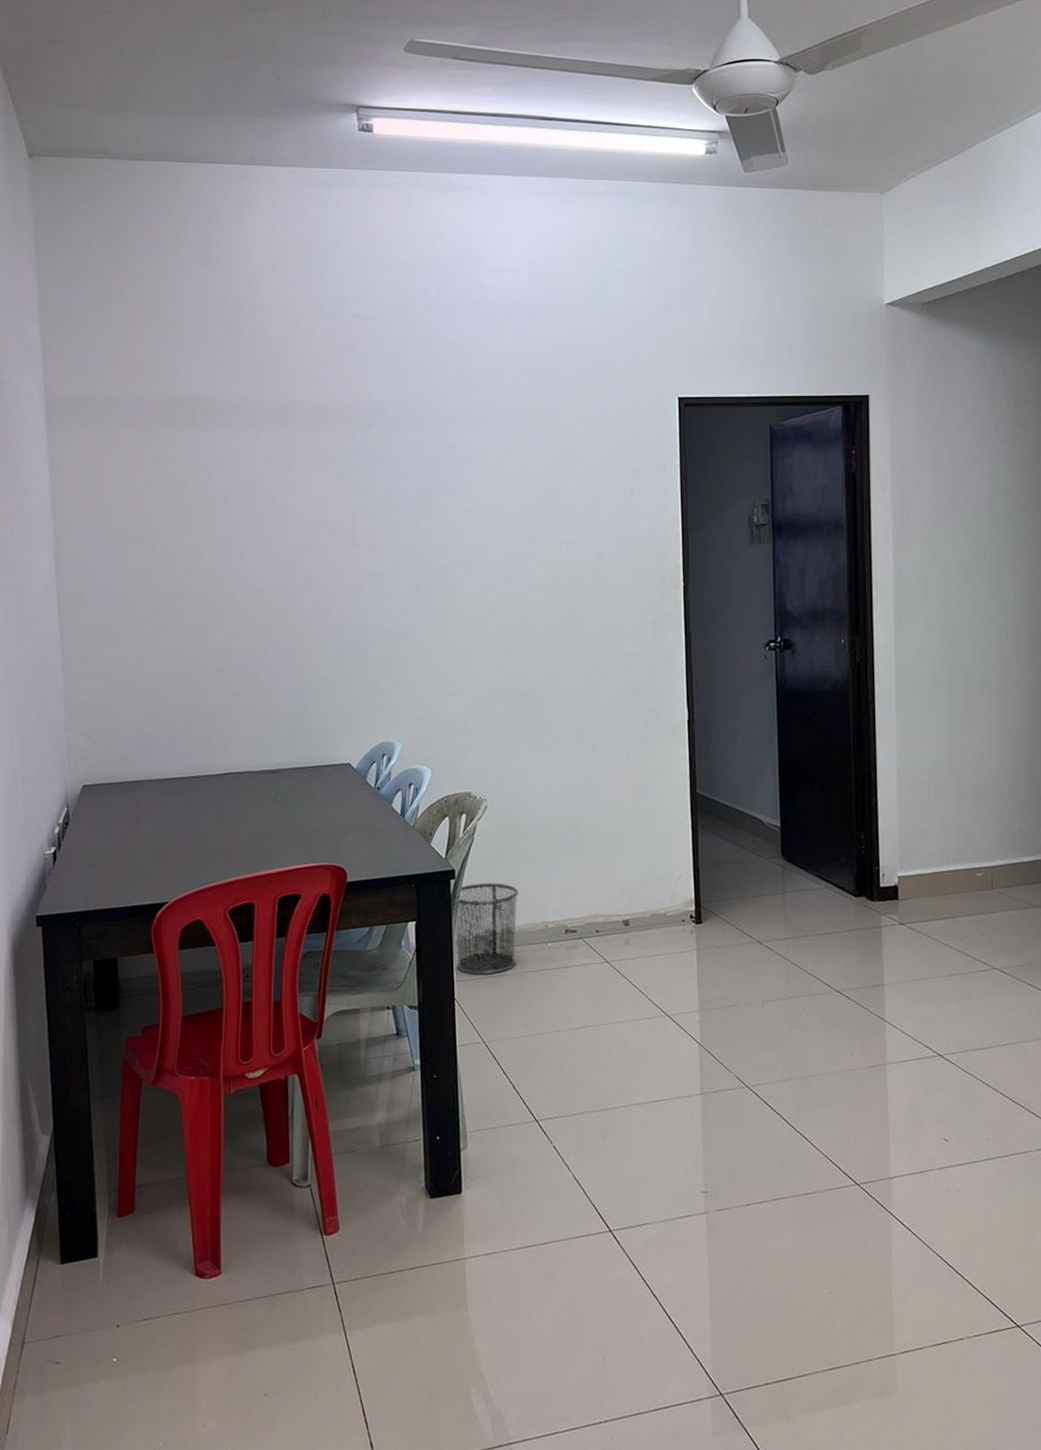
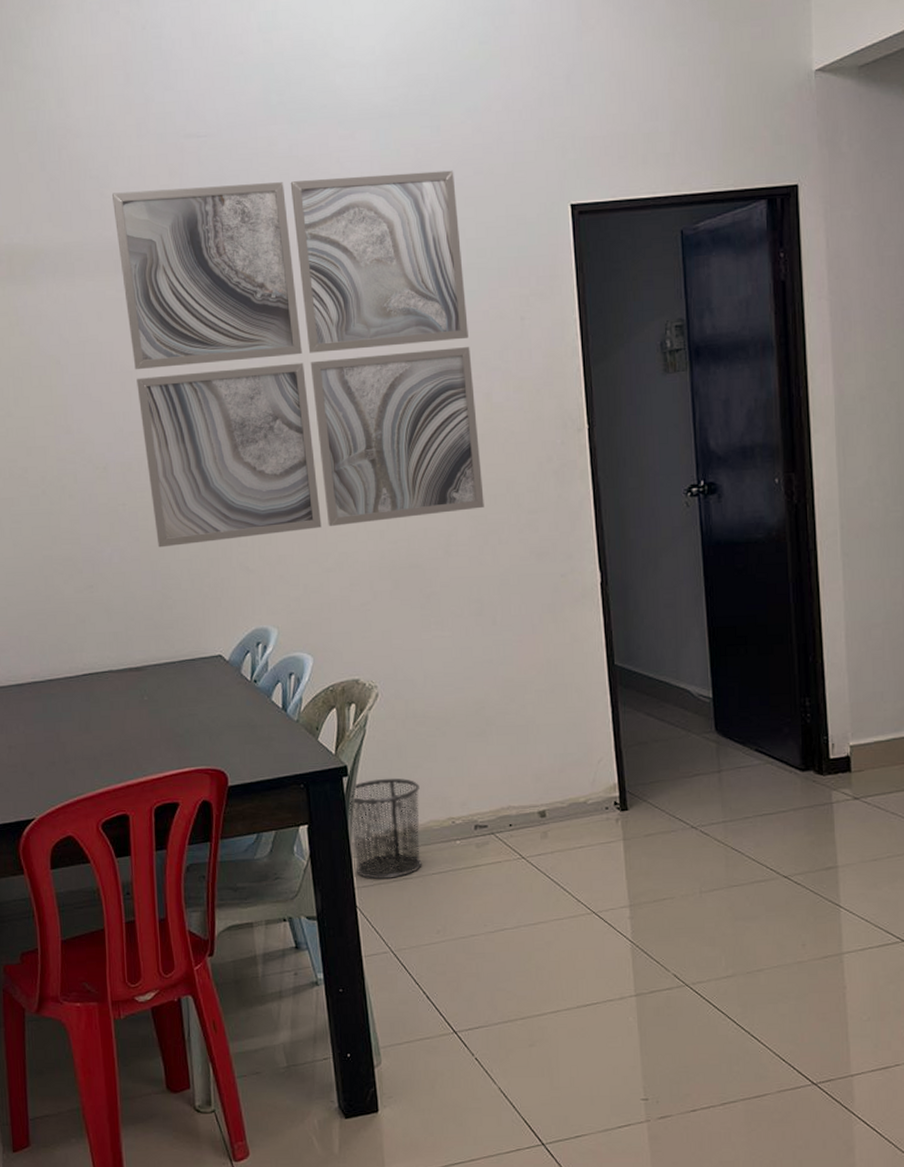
wall art: none [287,359,591,665] -> present [112,170,484,548]

